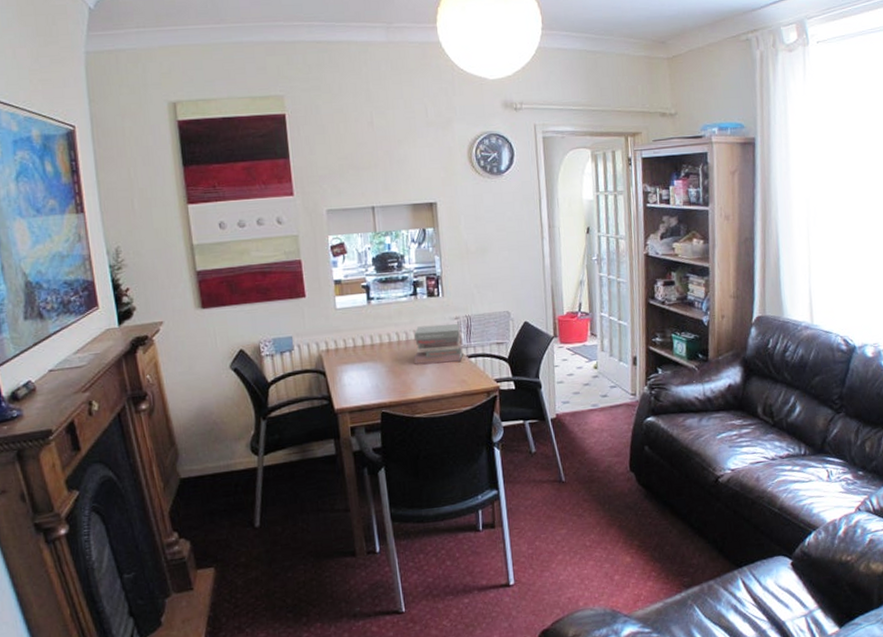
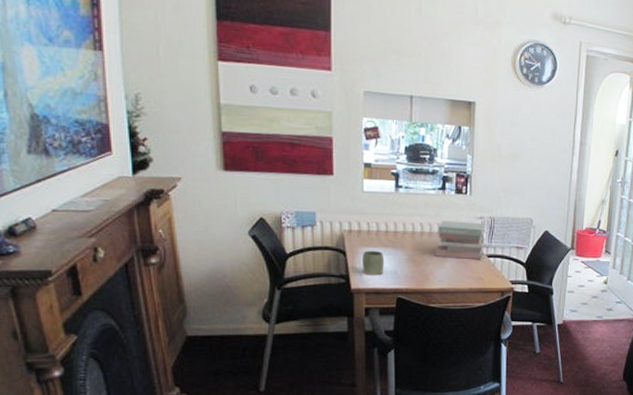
mug: none [342,366,365,393] -> present [363,250,385,276]

